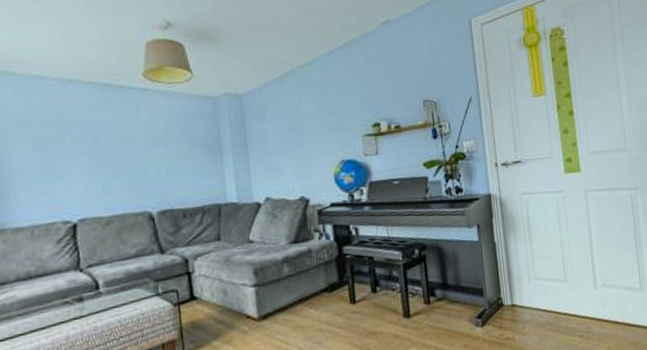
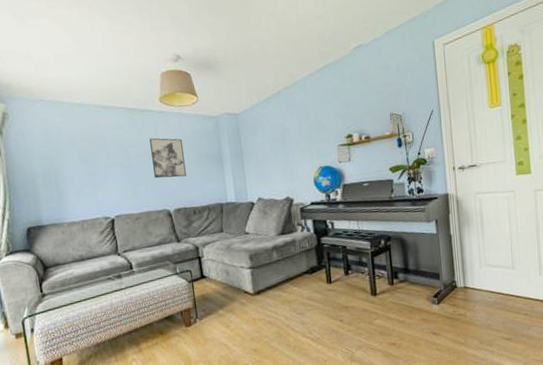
wall art: none [128,121,176,172] -> present [149,138,187,179]

